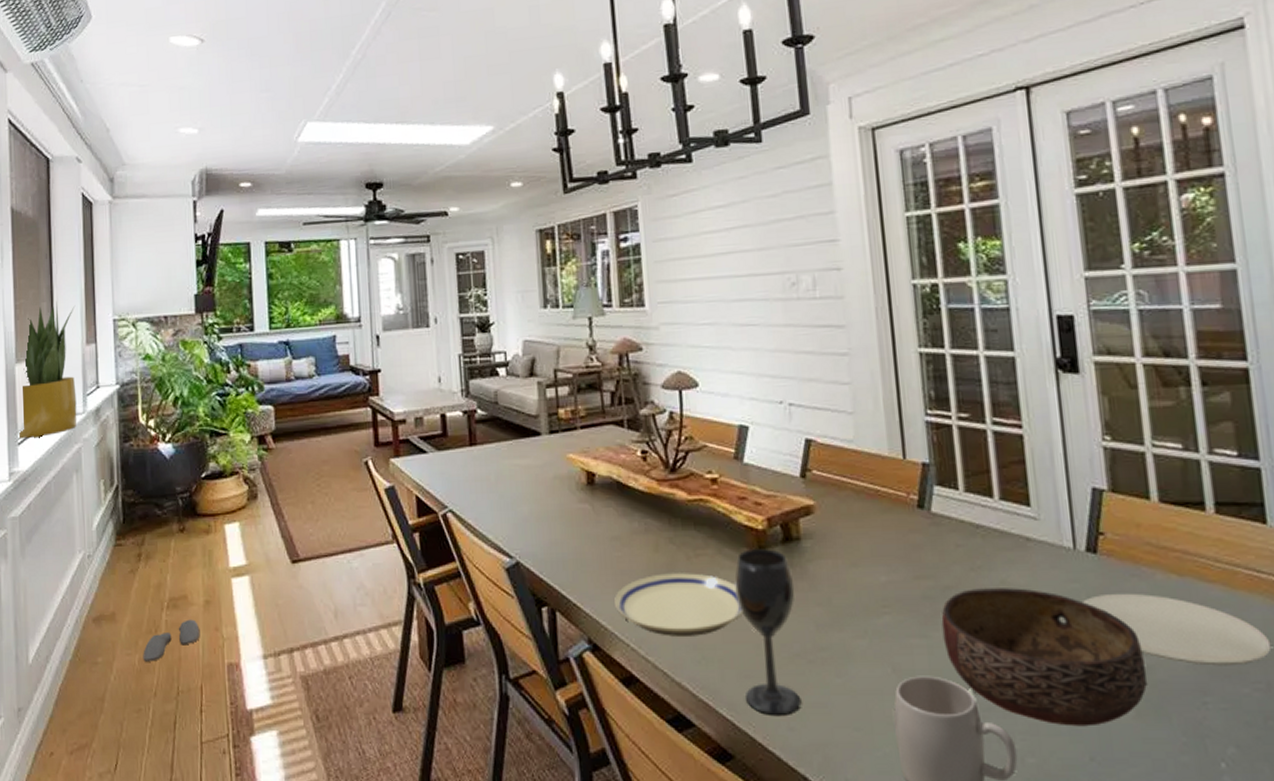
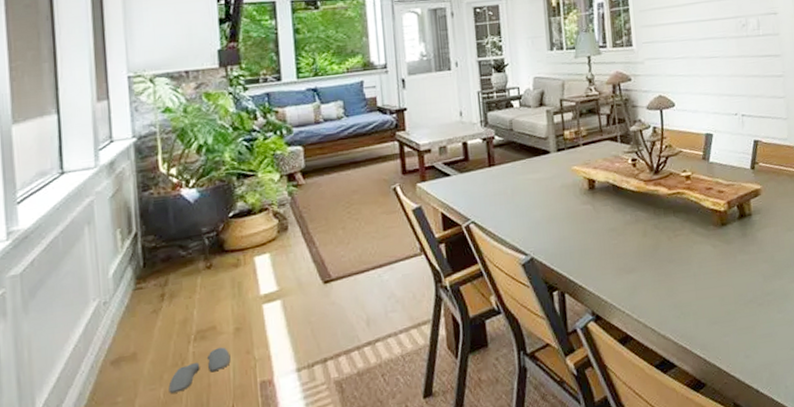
planter: present [18,301,78,439] -> none [17,61,89,199]
plate: present [614,573,744,636] -> none [612,249,712,301]
wine glass: present [734,549,802,715] -> none [704,224,754,349]

